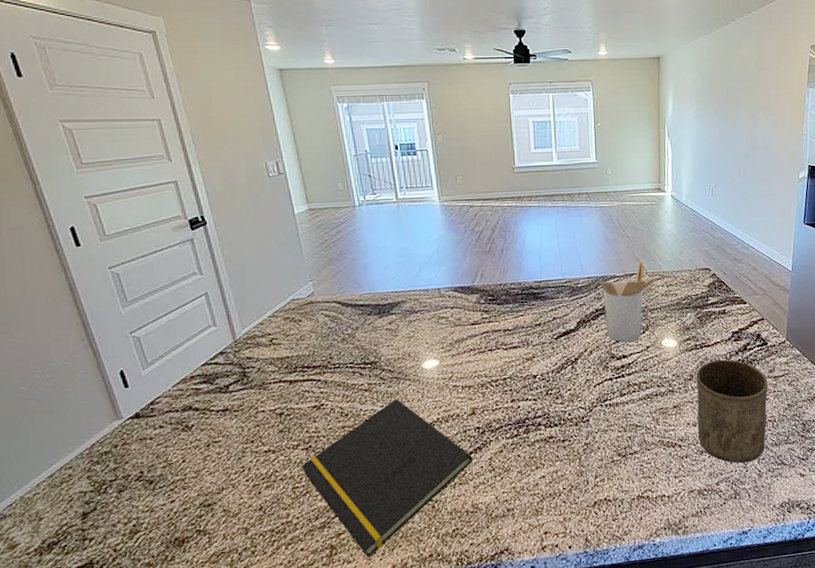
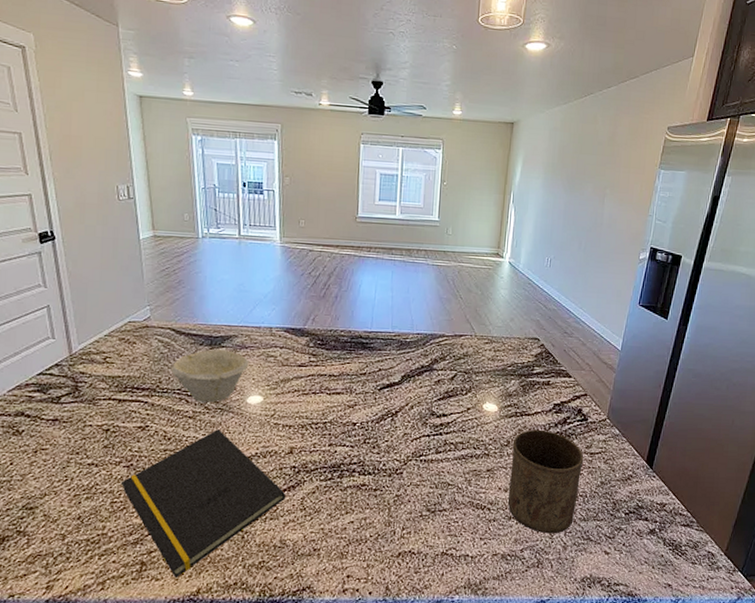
bowl: none [340,316,421,374] -> present [170,349,249,403]
utensil holder: present [599,261,657,343] -> none [428,323,485,402]

